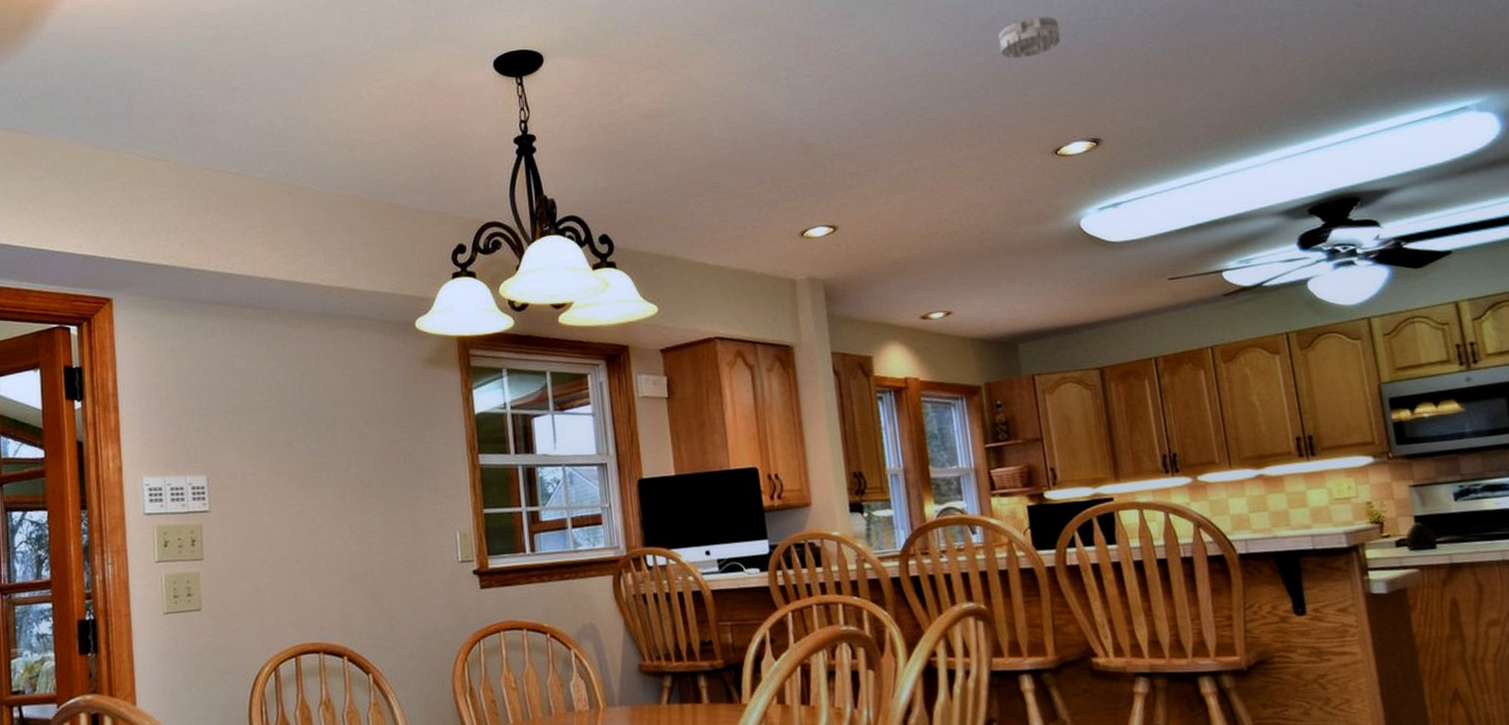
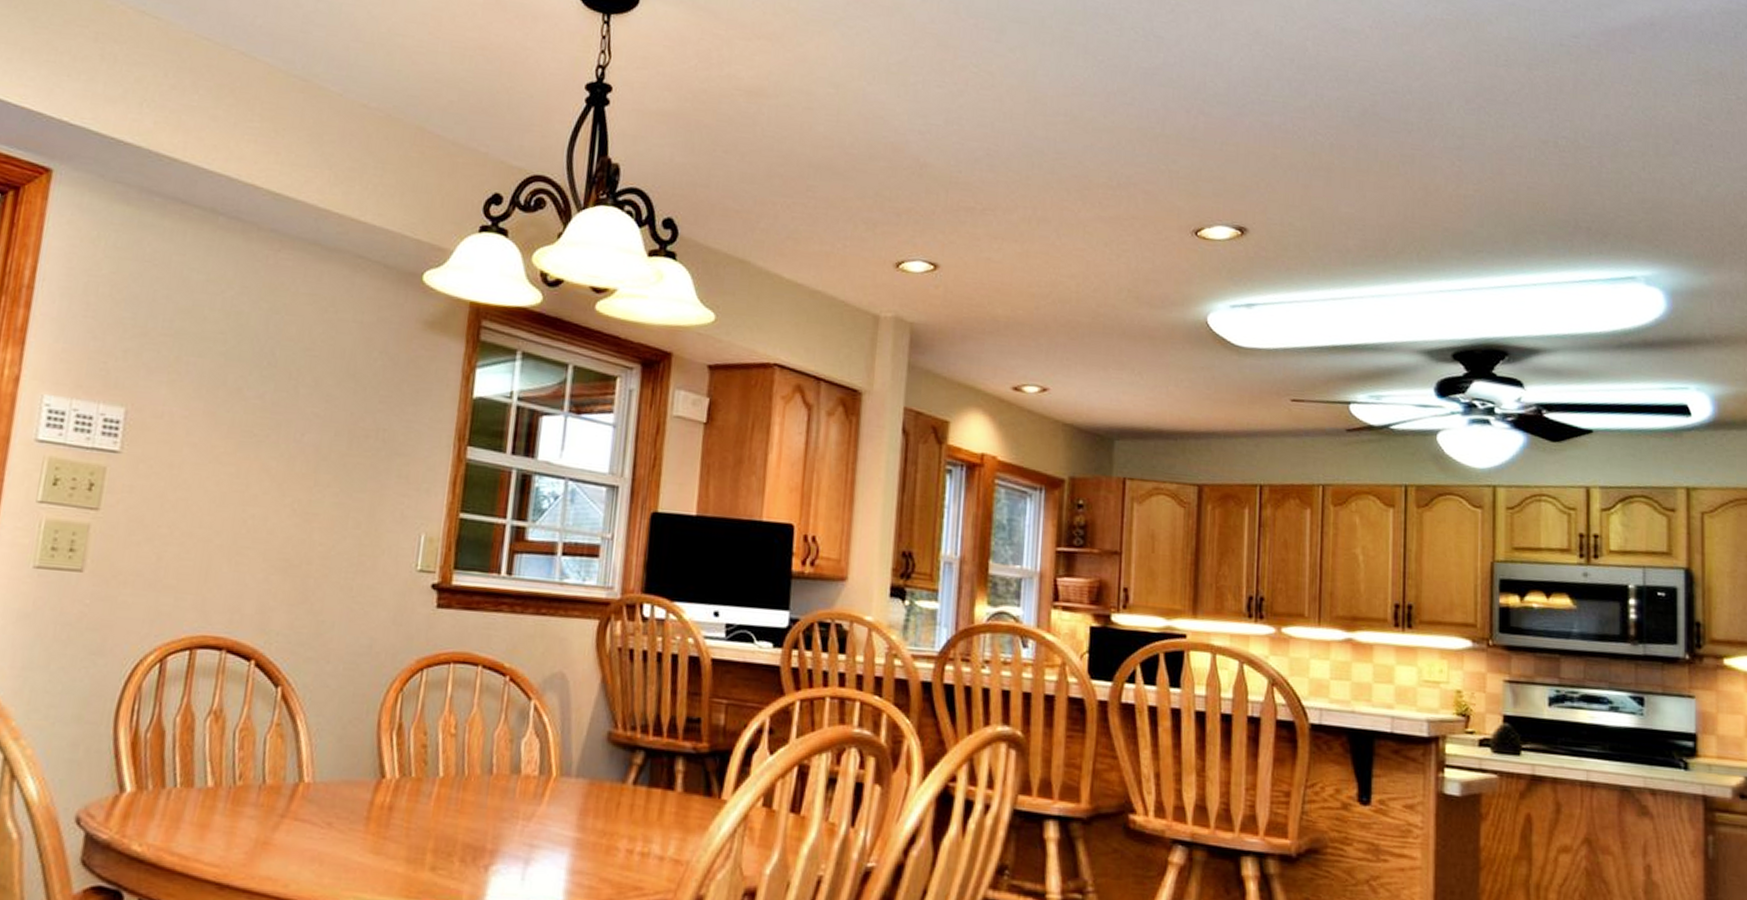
smoke detector: present [998,16,1061,59] -> none [1156,76,1225,121]

